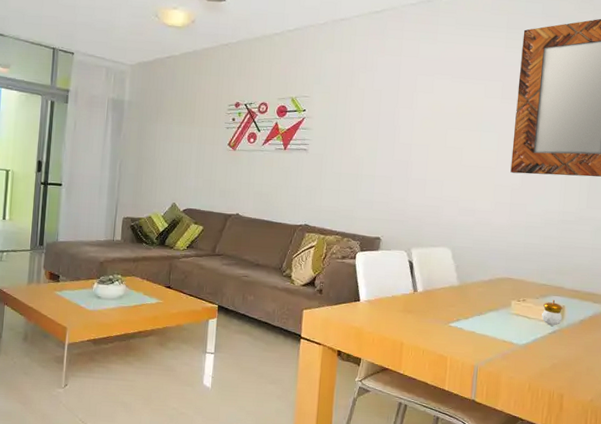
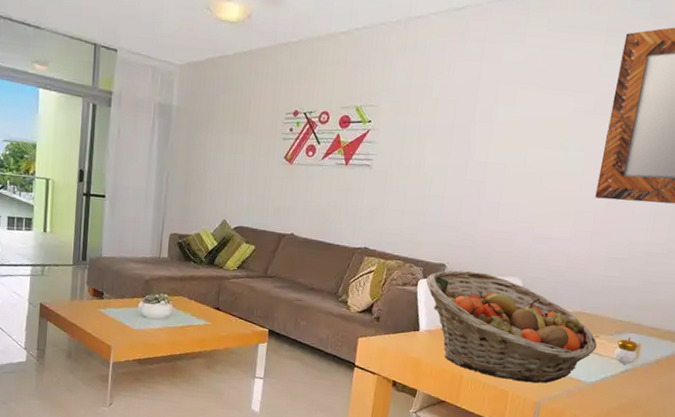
fruit basket: none [363,242,525,348] -> present [425,270,597,383]

